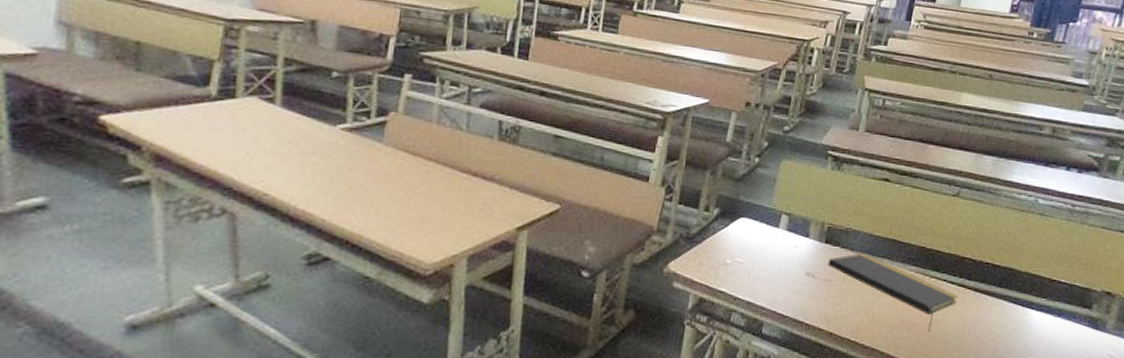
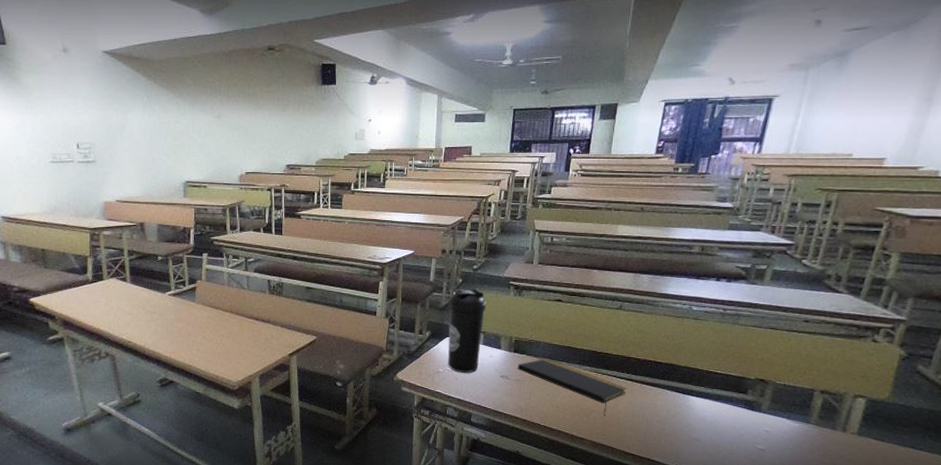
water bottle: none [739,154,796,267] -> present [448,288,486,372]

